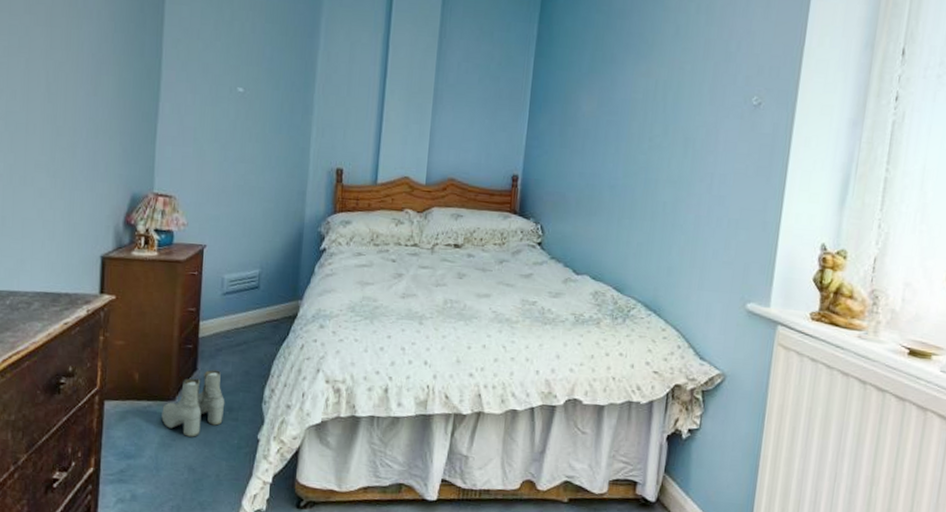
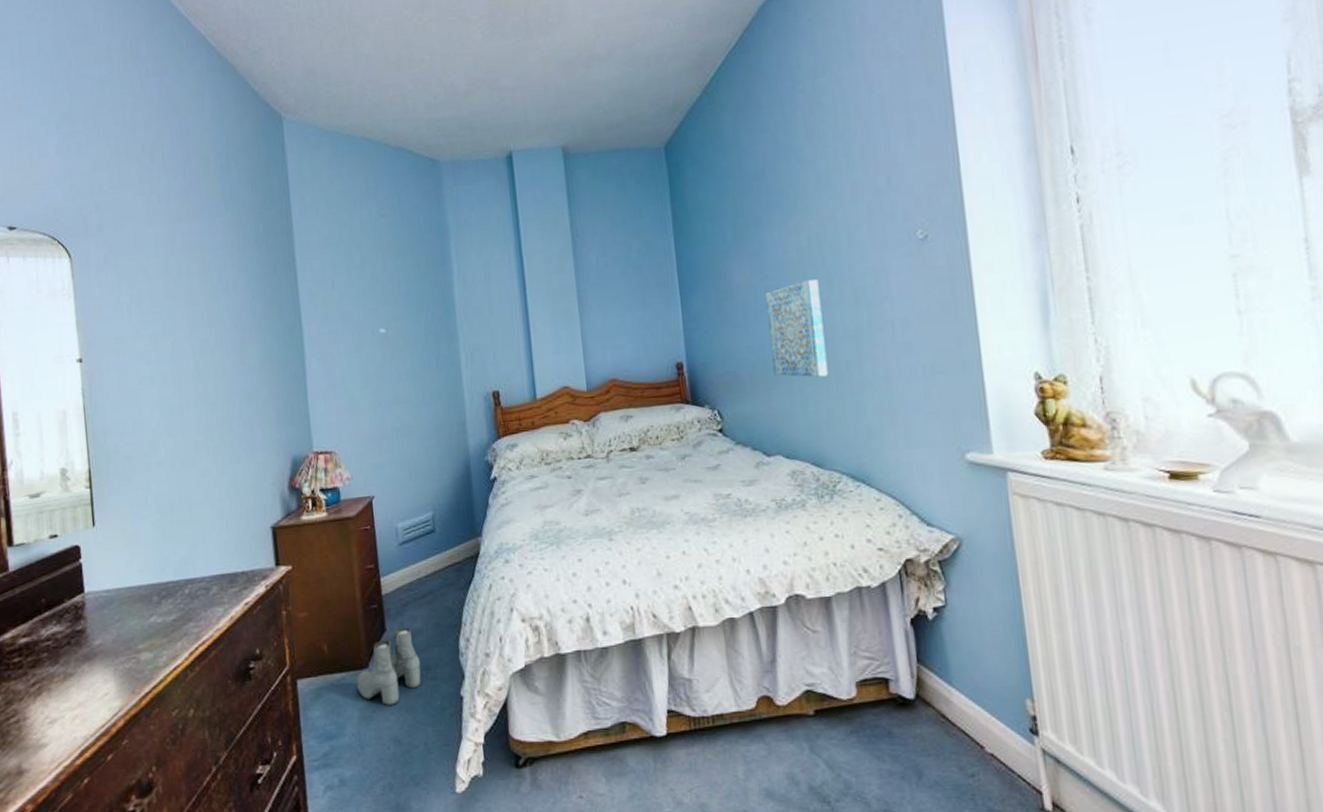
wall art: none [597,122,656,213] -> present [765,279,829,377]

